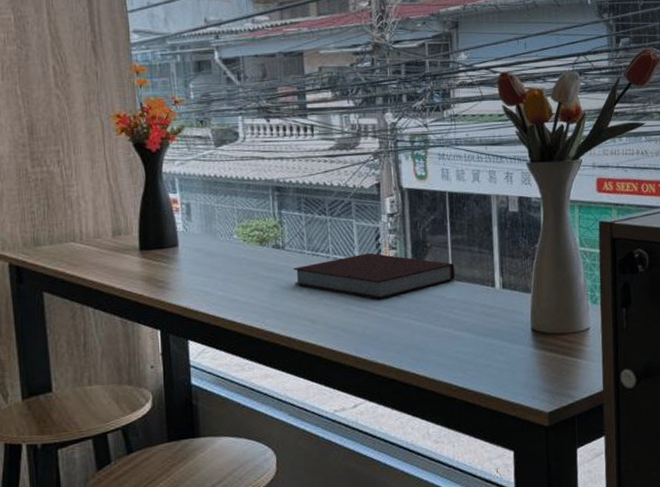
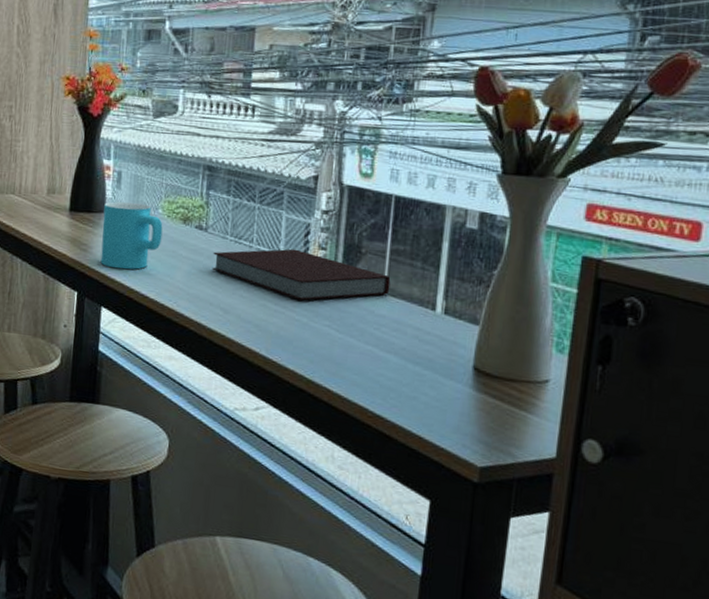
cup: none [176,231,241,300] -> present [100,201,163,270]

